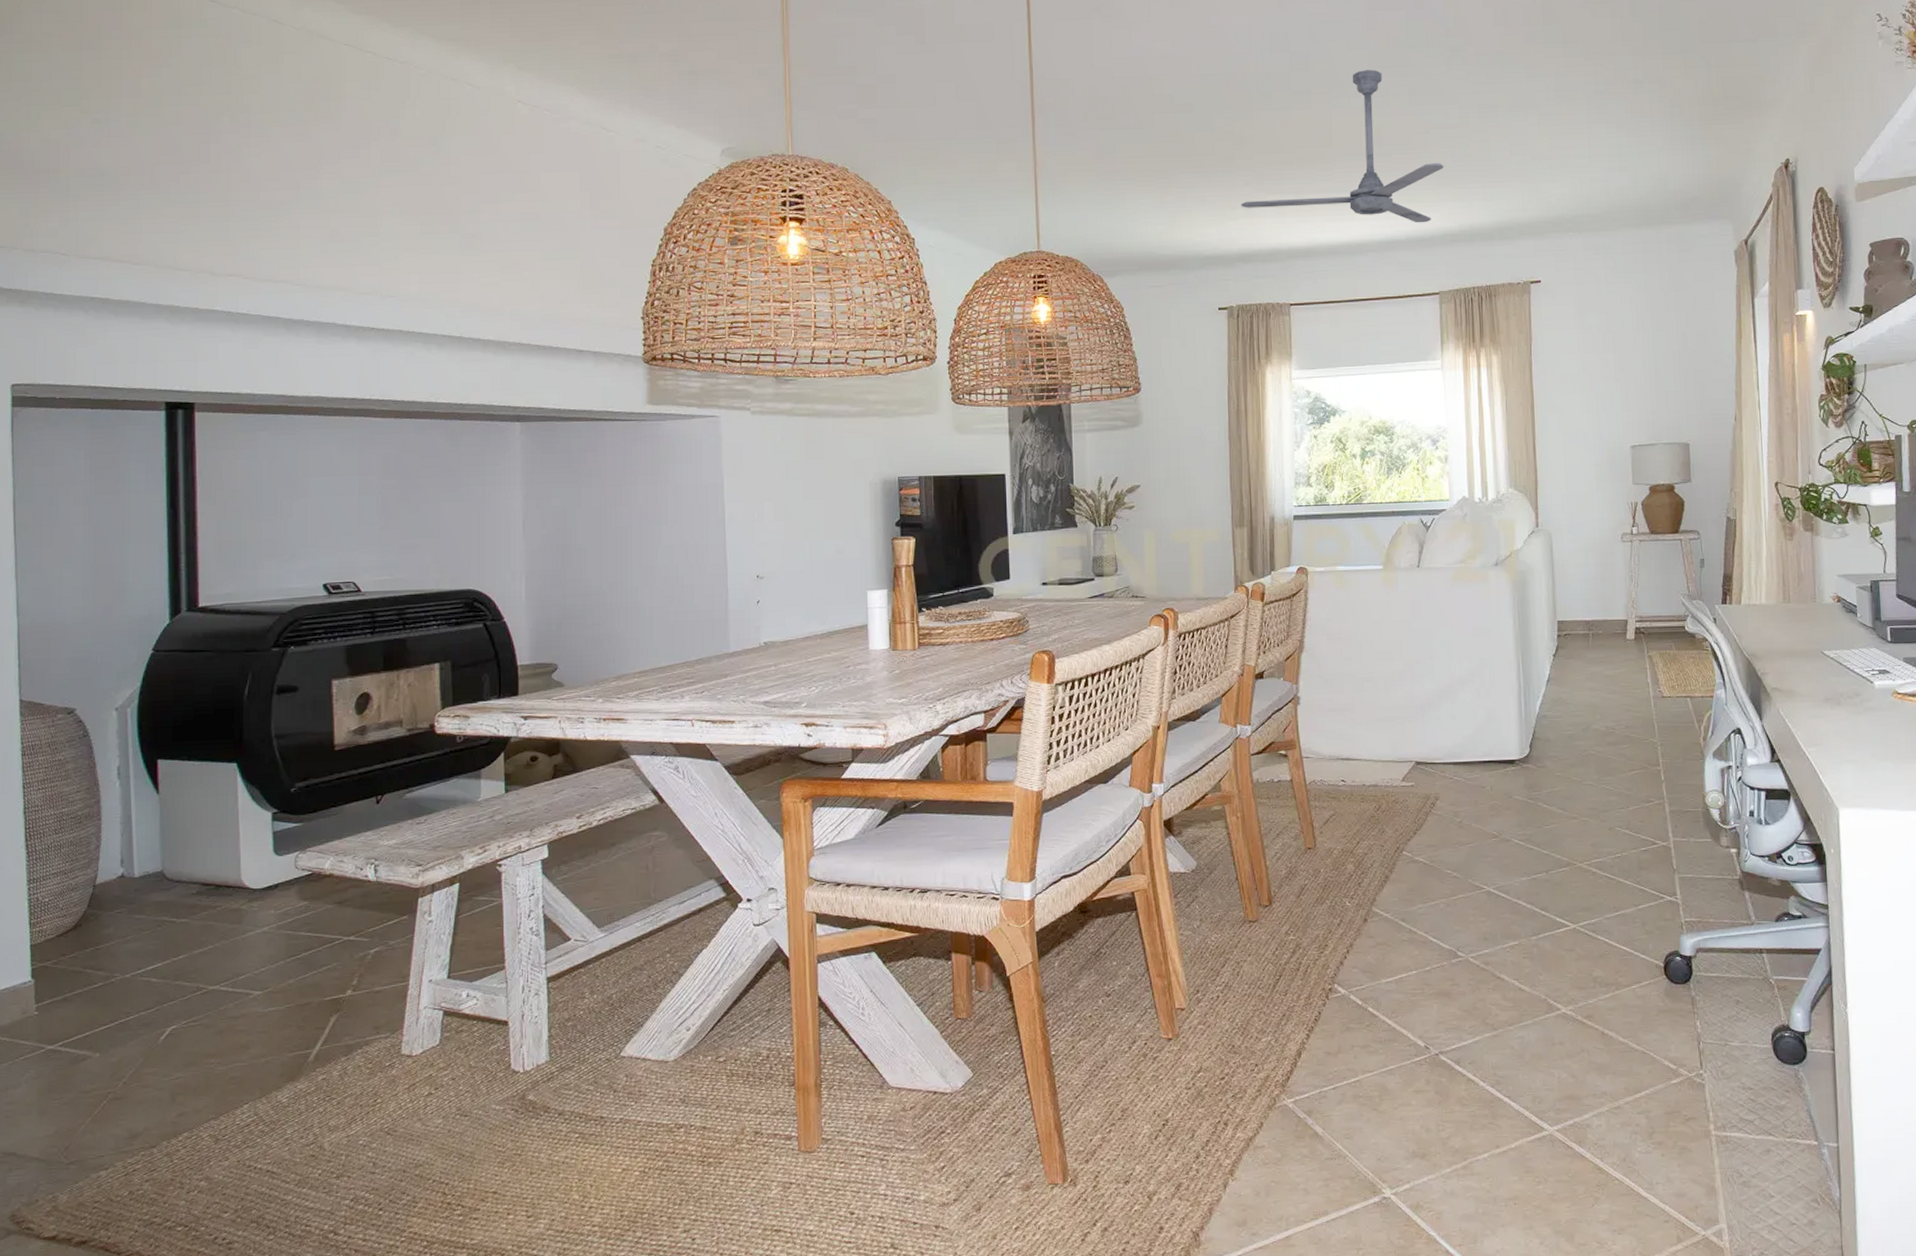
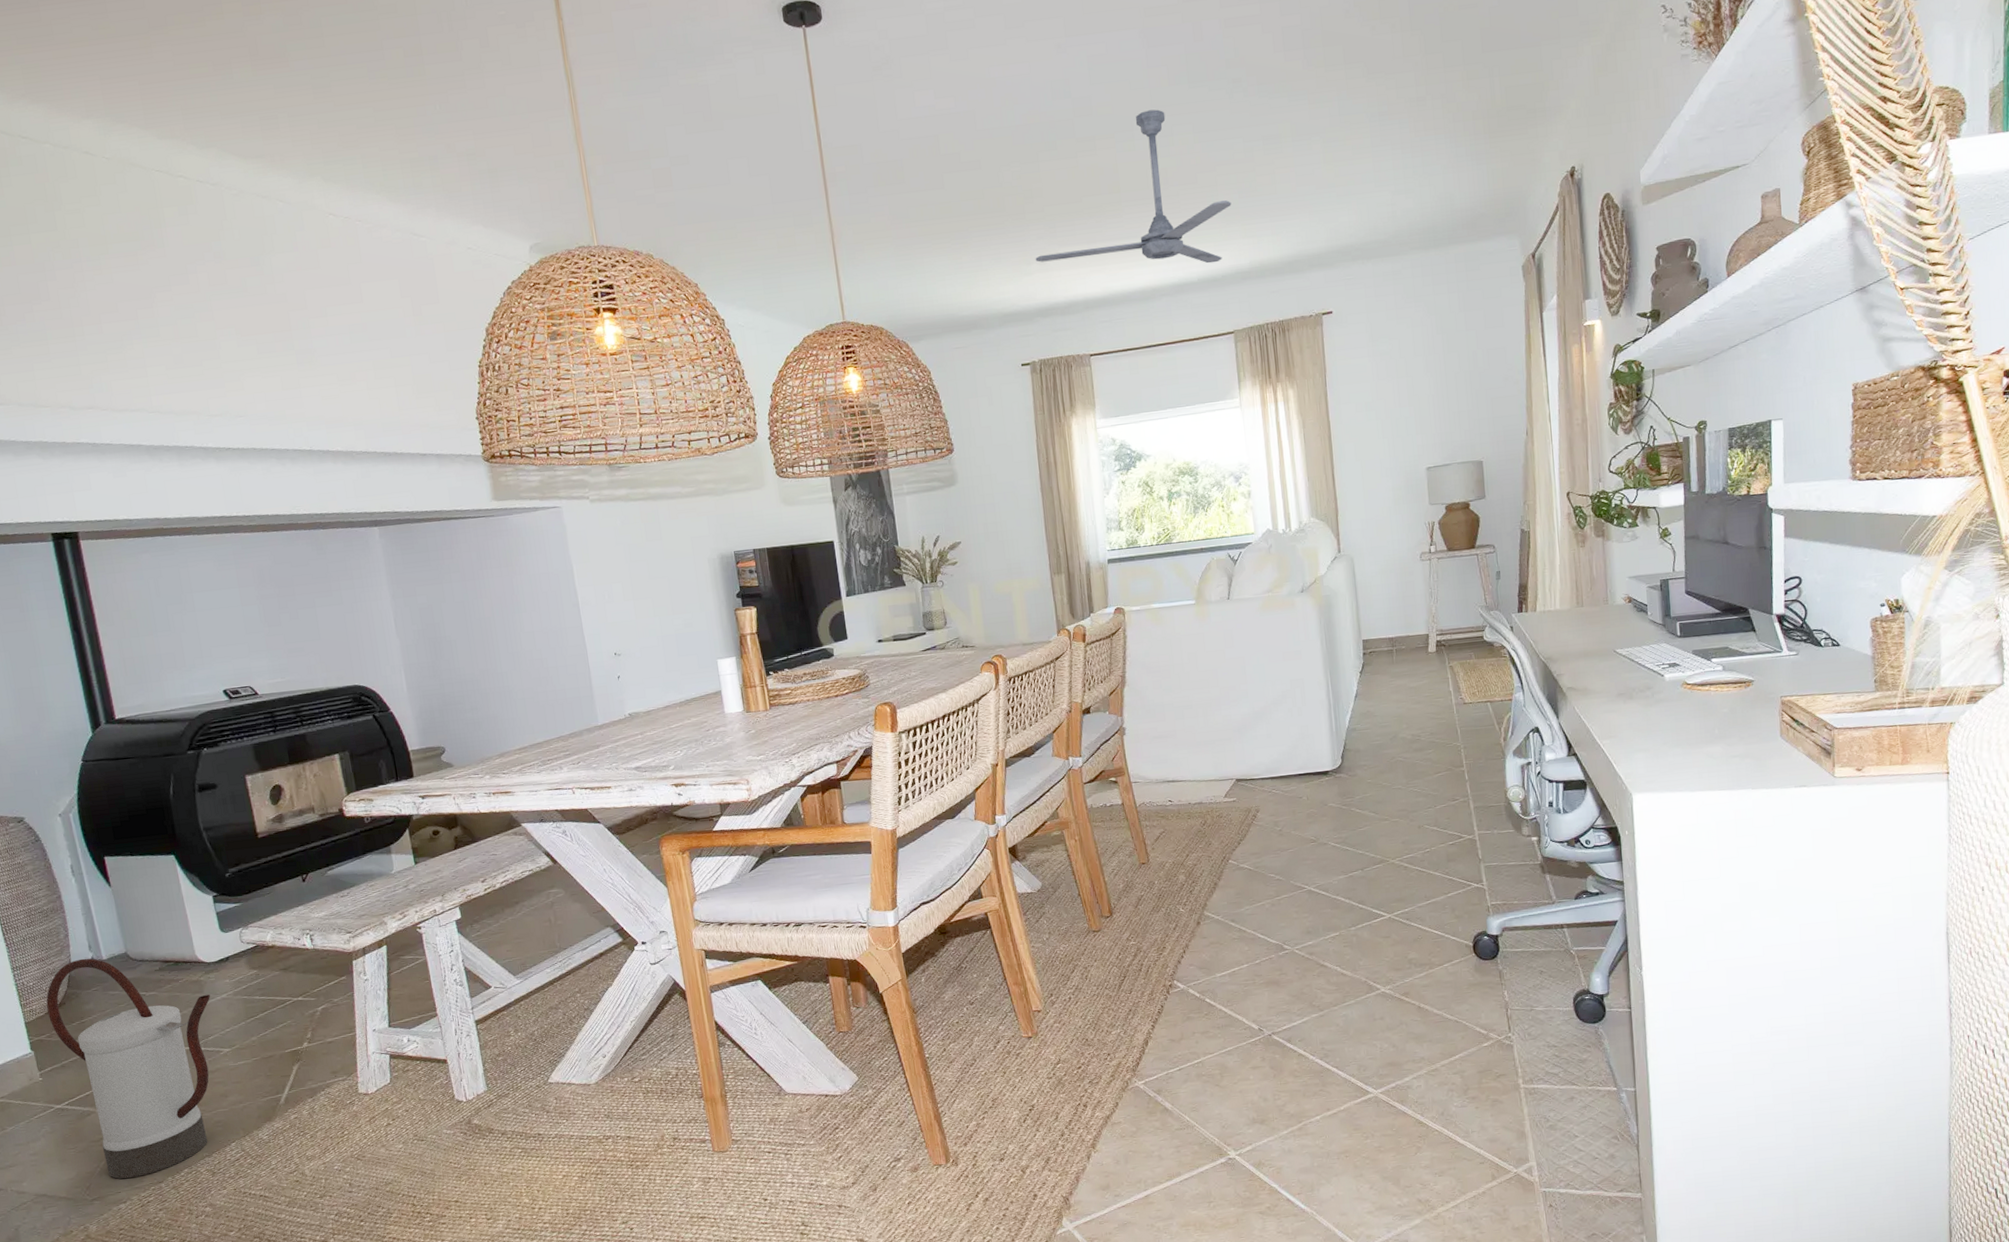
watering can: none [59,874,250,1140] -> present [46,958,211,1179]

